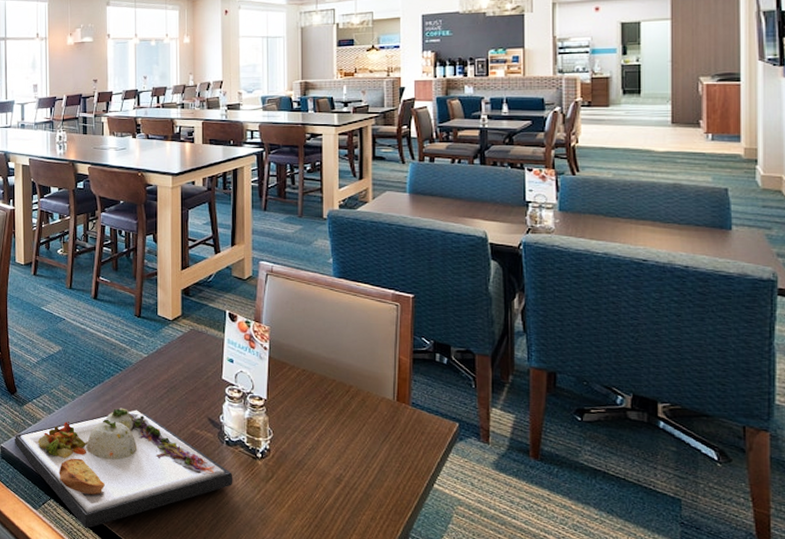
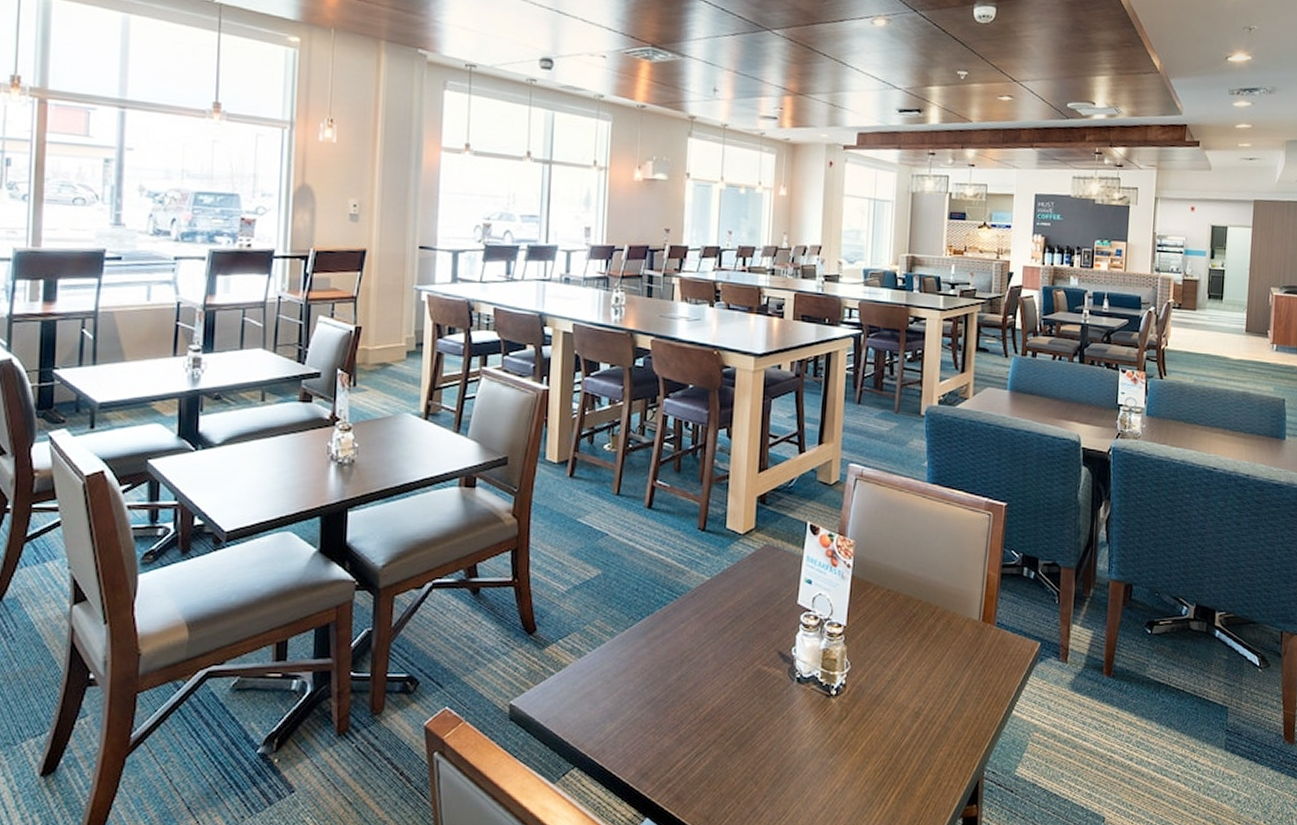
dinner plate: present [15,407,233,529] -> none [529,644,803,802]

